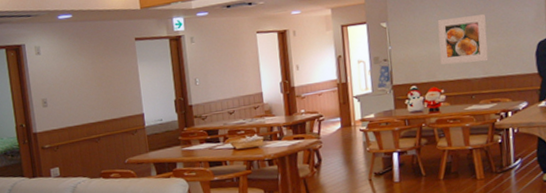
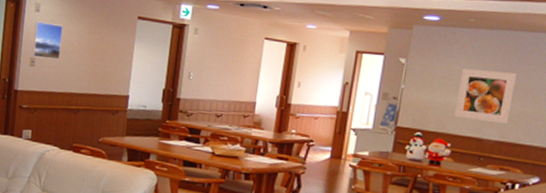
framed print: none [39,62,70,98] -> present [32,21,63,60]

